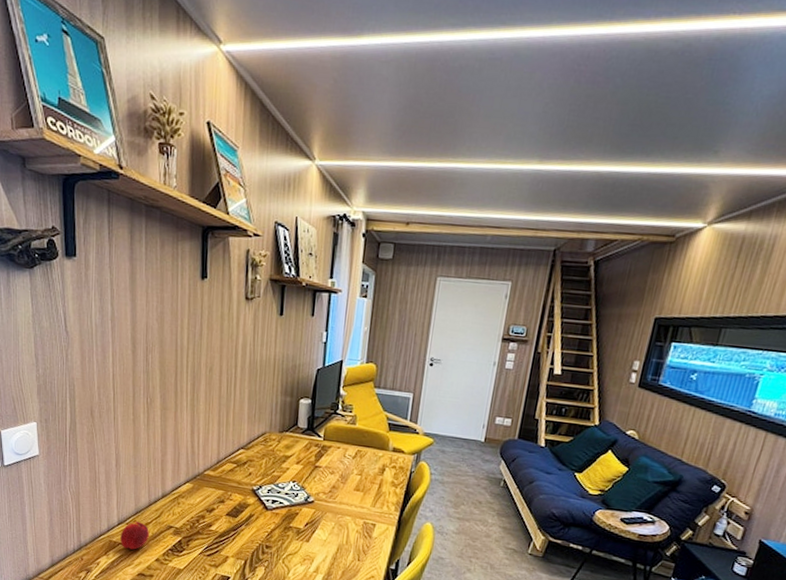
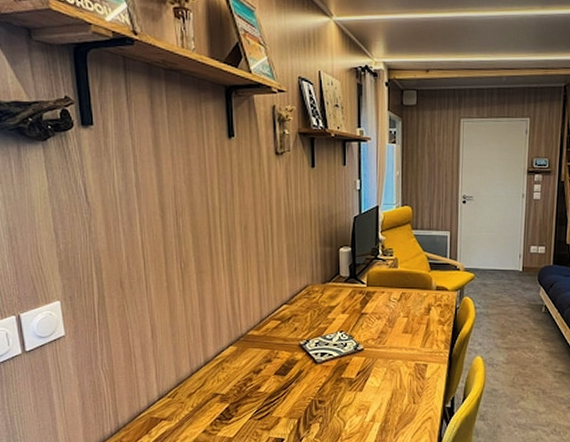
peach: present [120,521,149,550] -> none [162,393,193,424]

